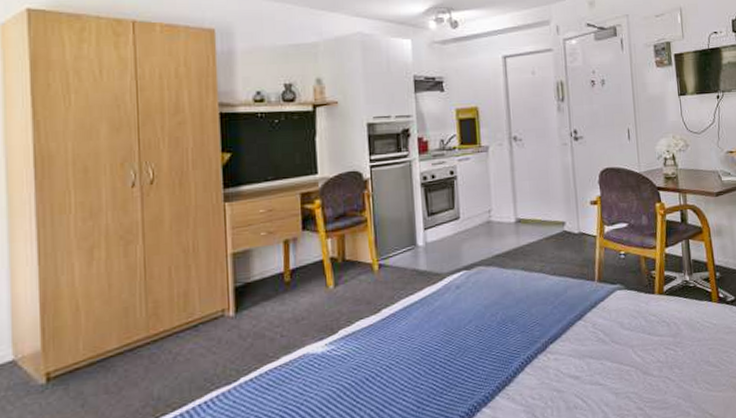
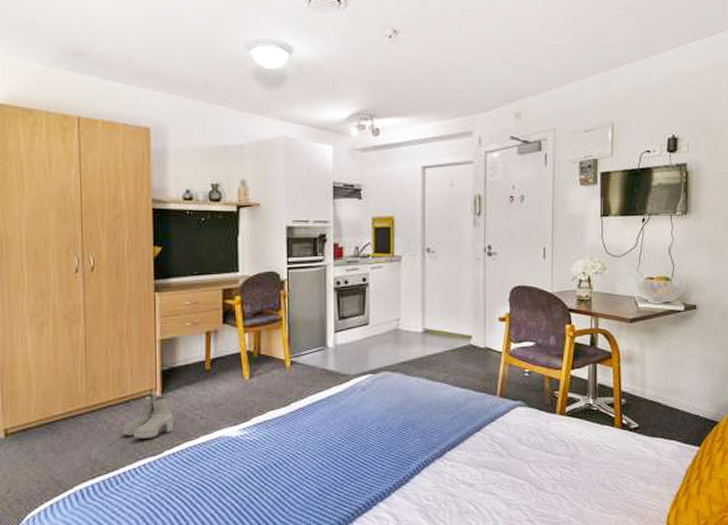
boots: none [190,315,251,368] -> present [122,395,174,440]

